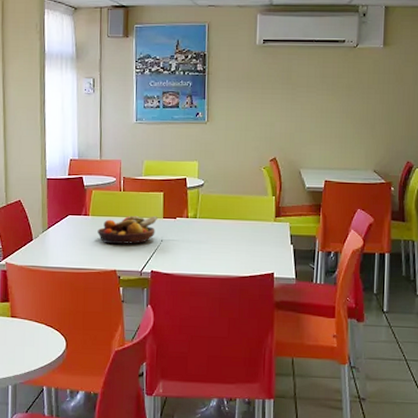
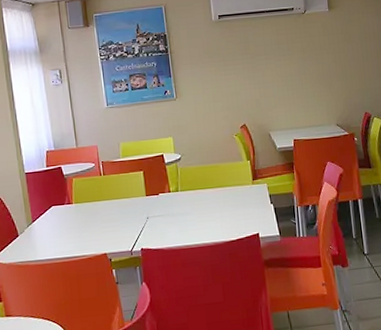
fruit bowl: present [97,216,158,245] -> none [83,195,141,229]

